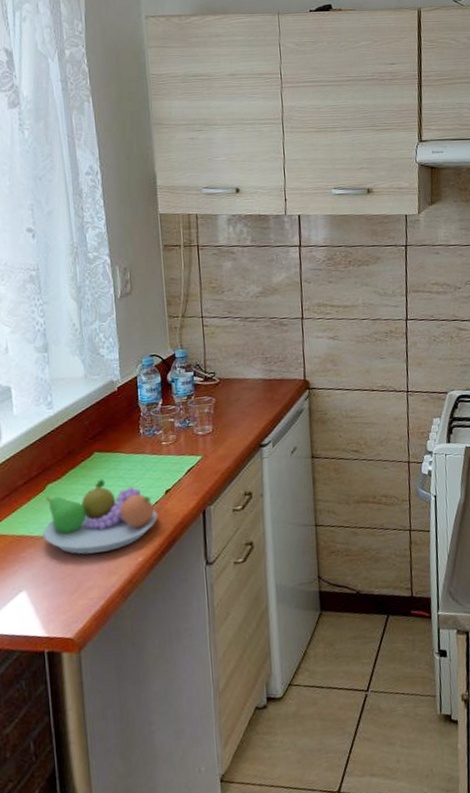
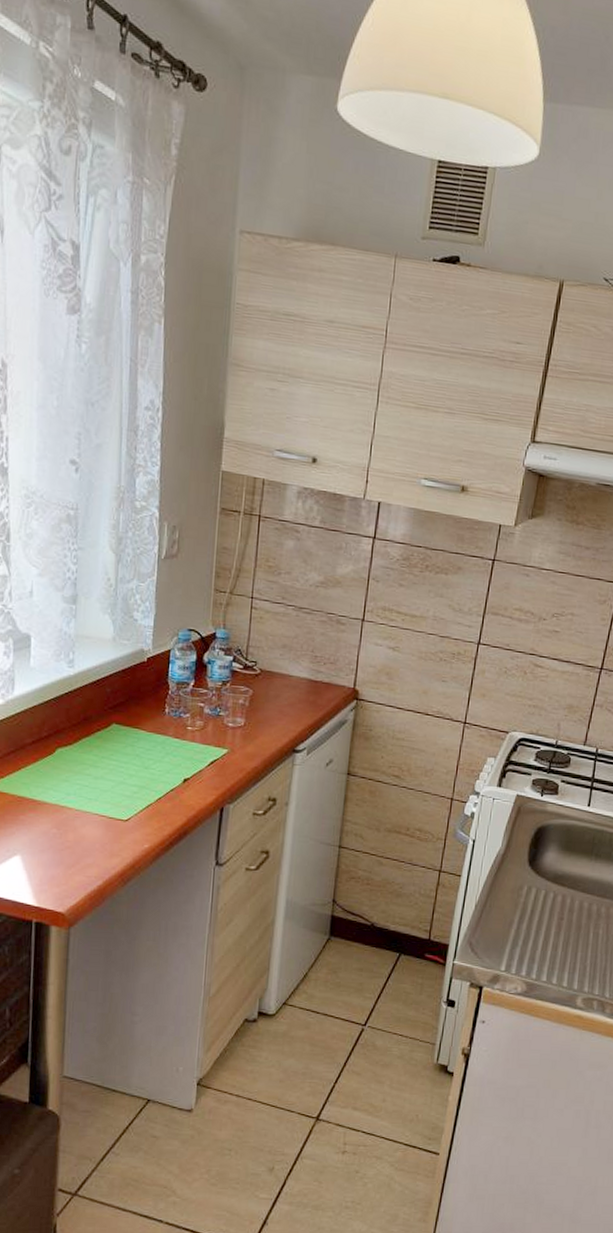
fruit bowl: present [42,479,158,555] -> none [45,753,172,831]

